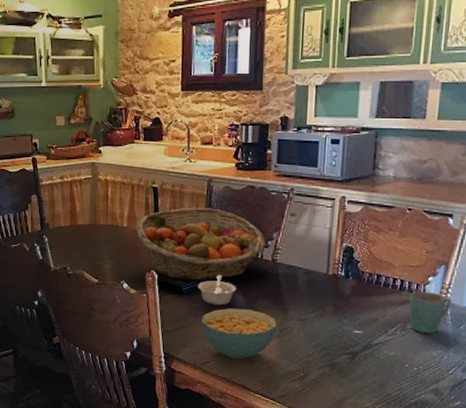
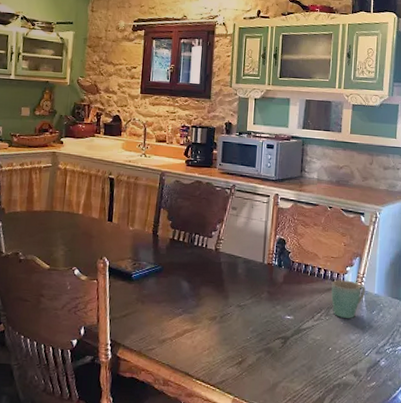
fruit basket: present [137,207,265,281] -> none [91,198,210,268]
legume: present [198,276,237,306] -> none [147,263,183,292]
cereal bowl: present [201,307,277,360] -> none [148,294,218,346]

